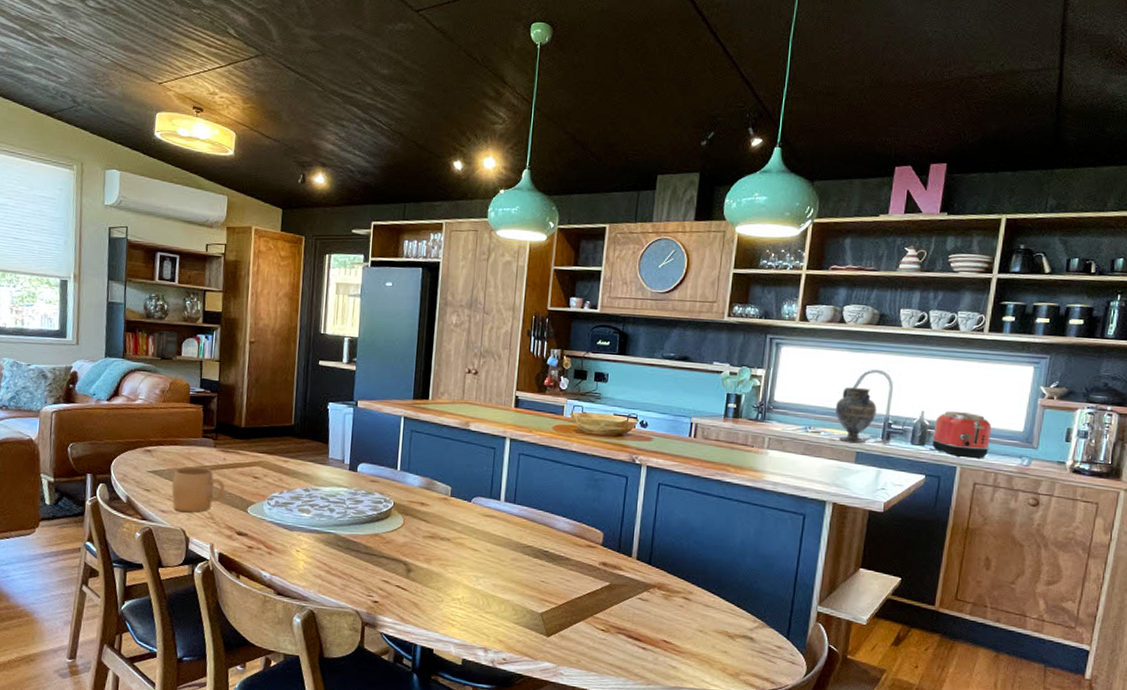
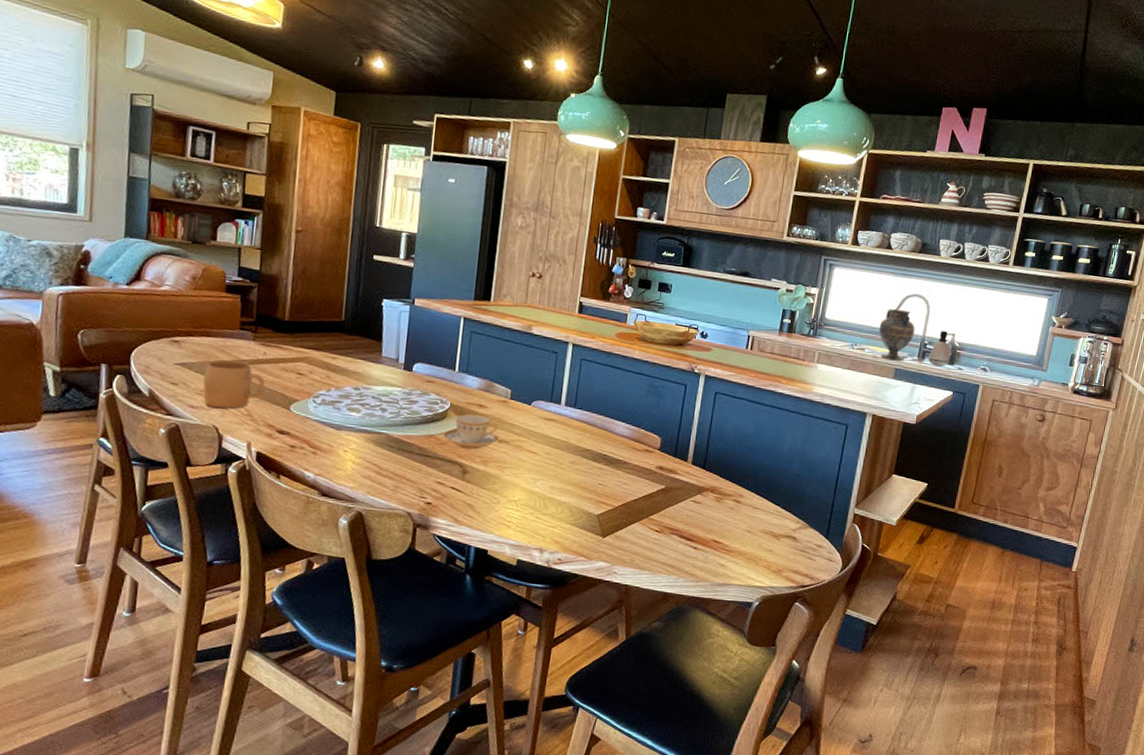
teacup: none [387,512,441,548] -> present [443,414,499,449]
soap dispenser: none [894,409,924,448] -> present [928,331,955,367]
toaster: present [932,411,992,459] -> none [960,334,1011,379]

